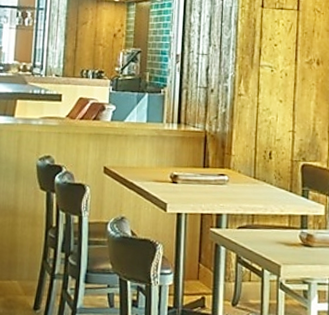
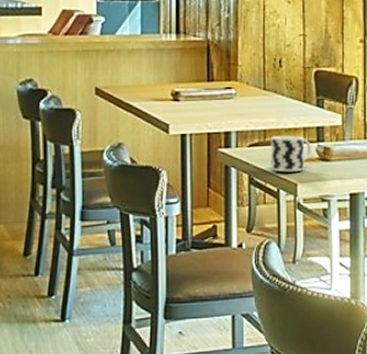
cup: none [257,220,295,255] -> present [271,135,311,172]

